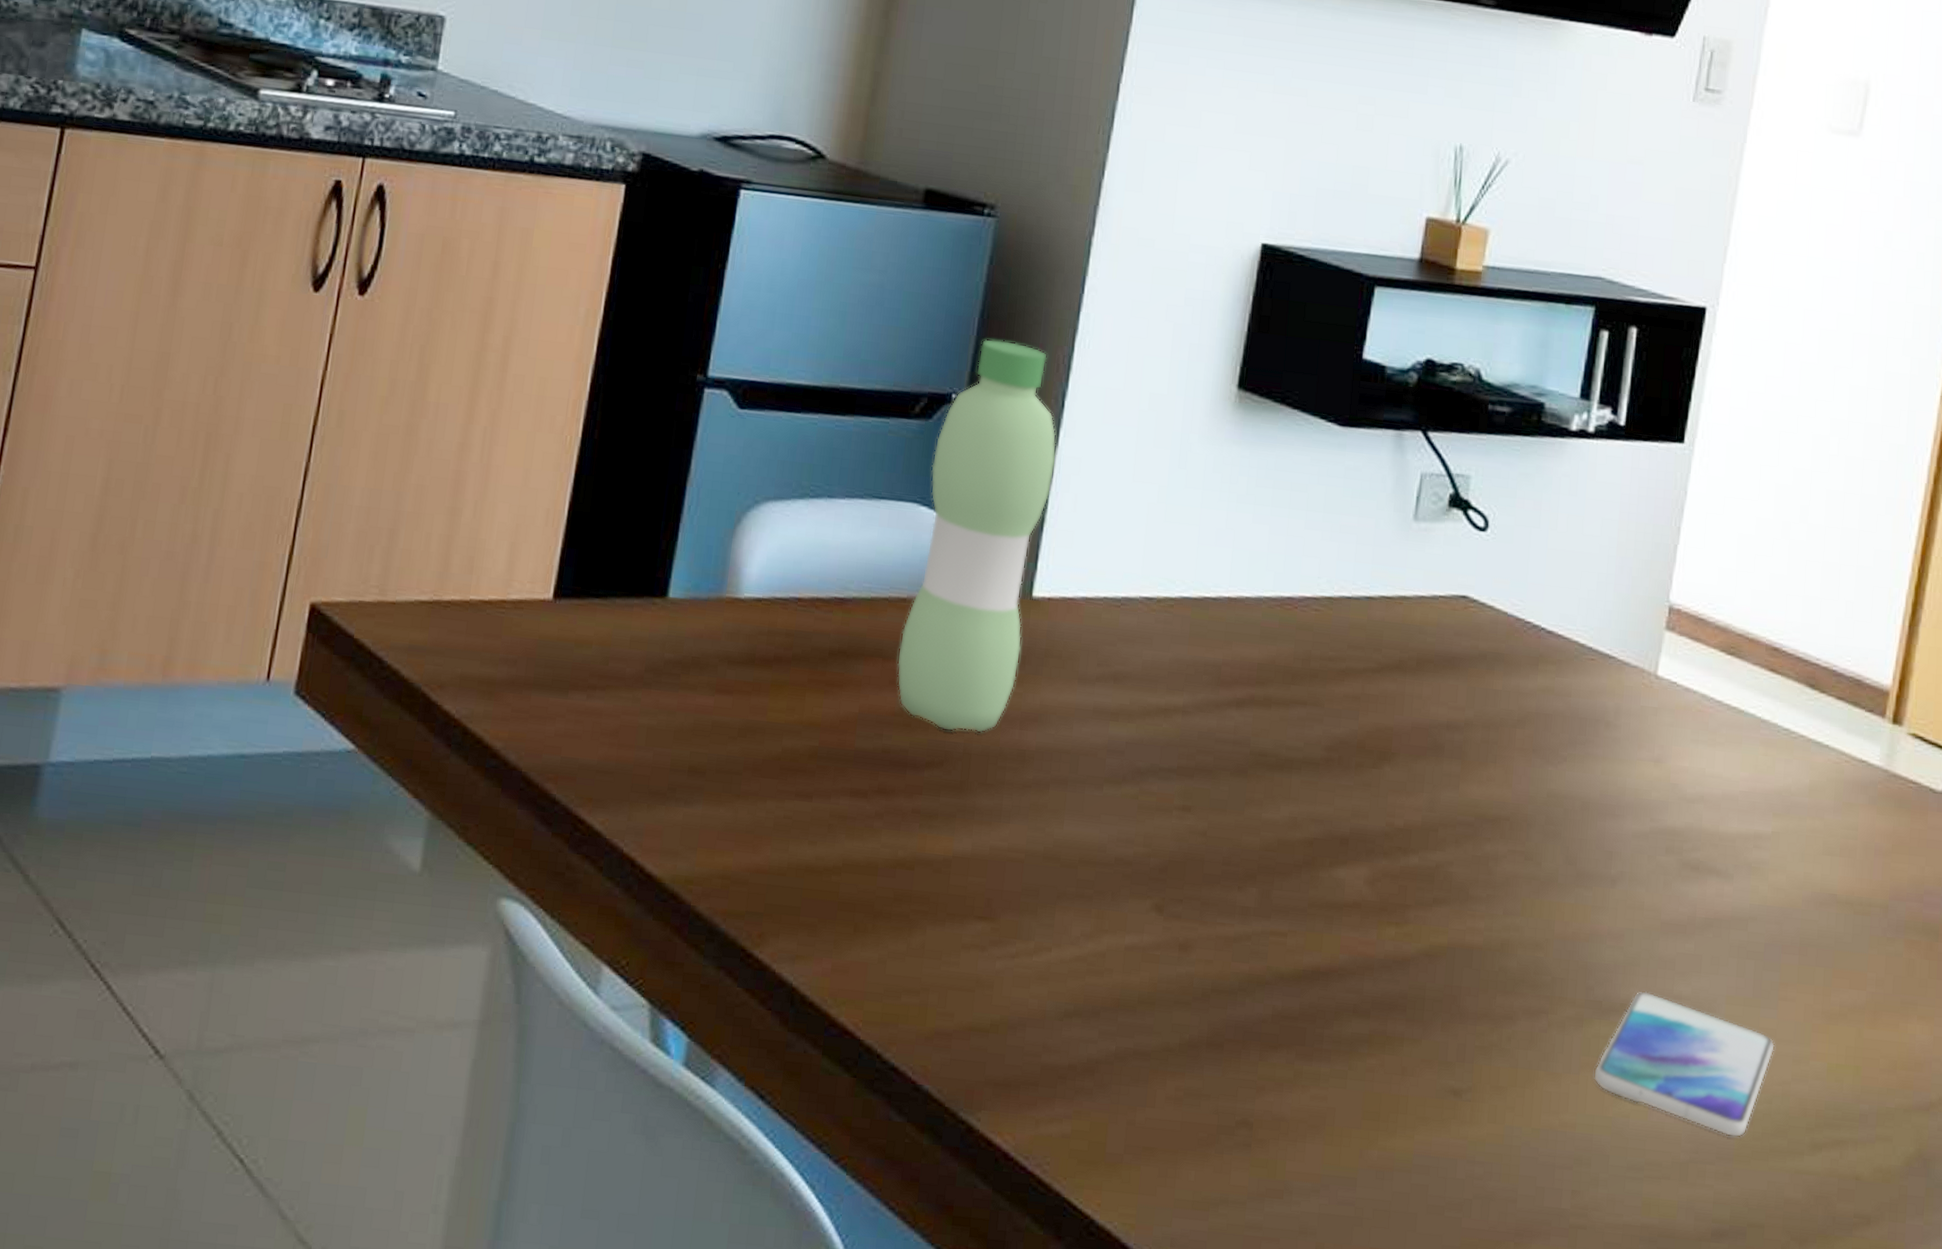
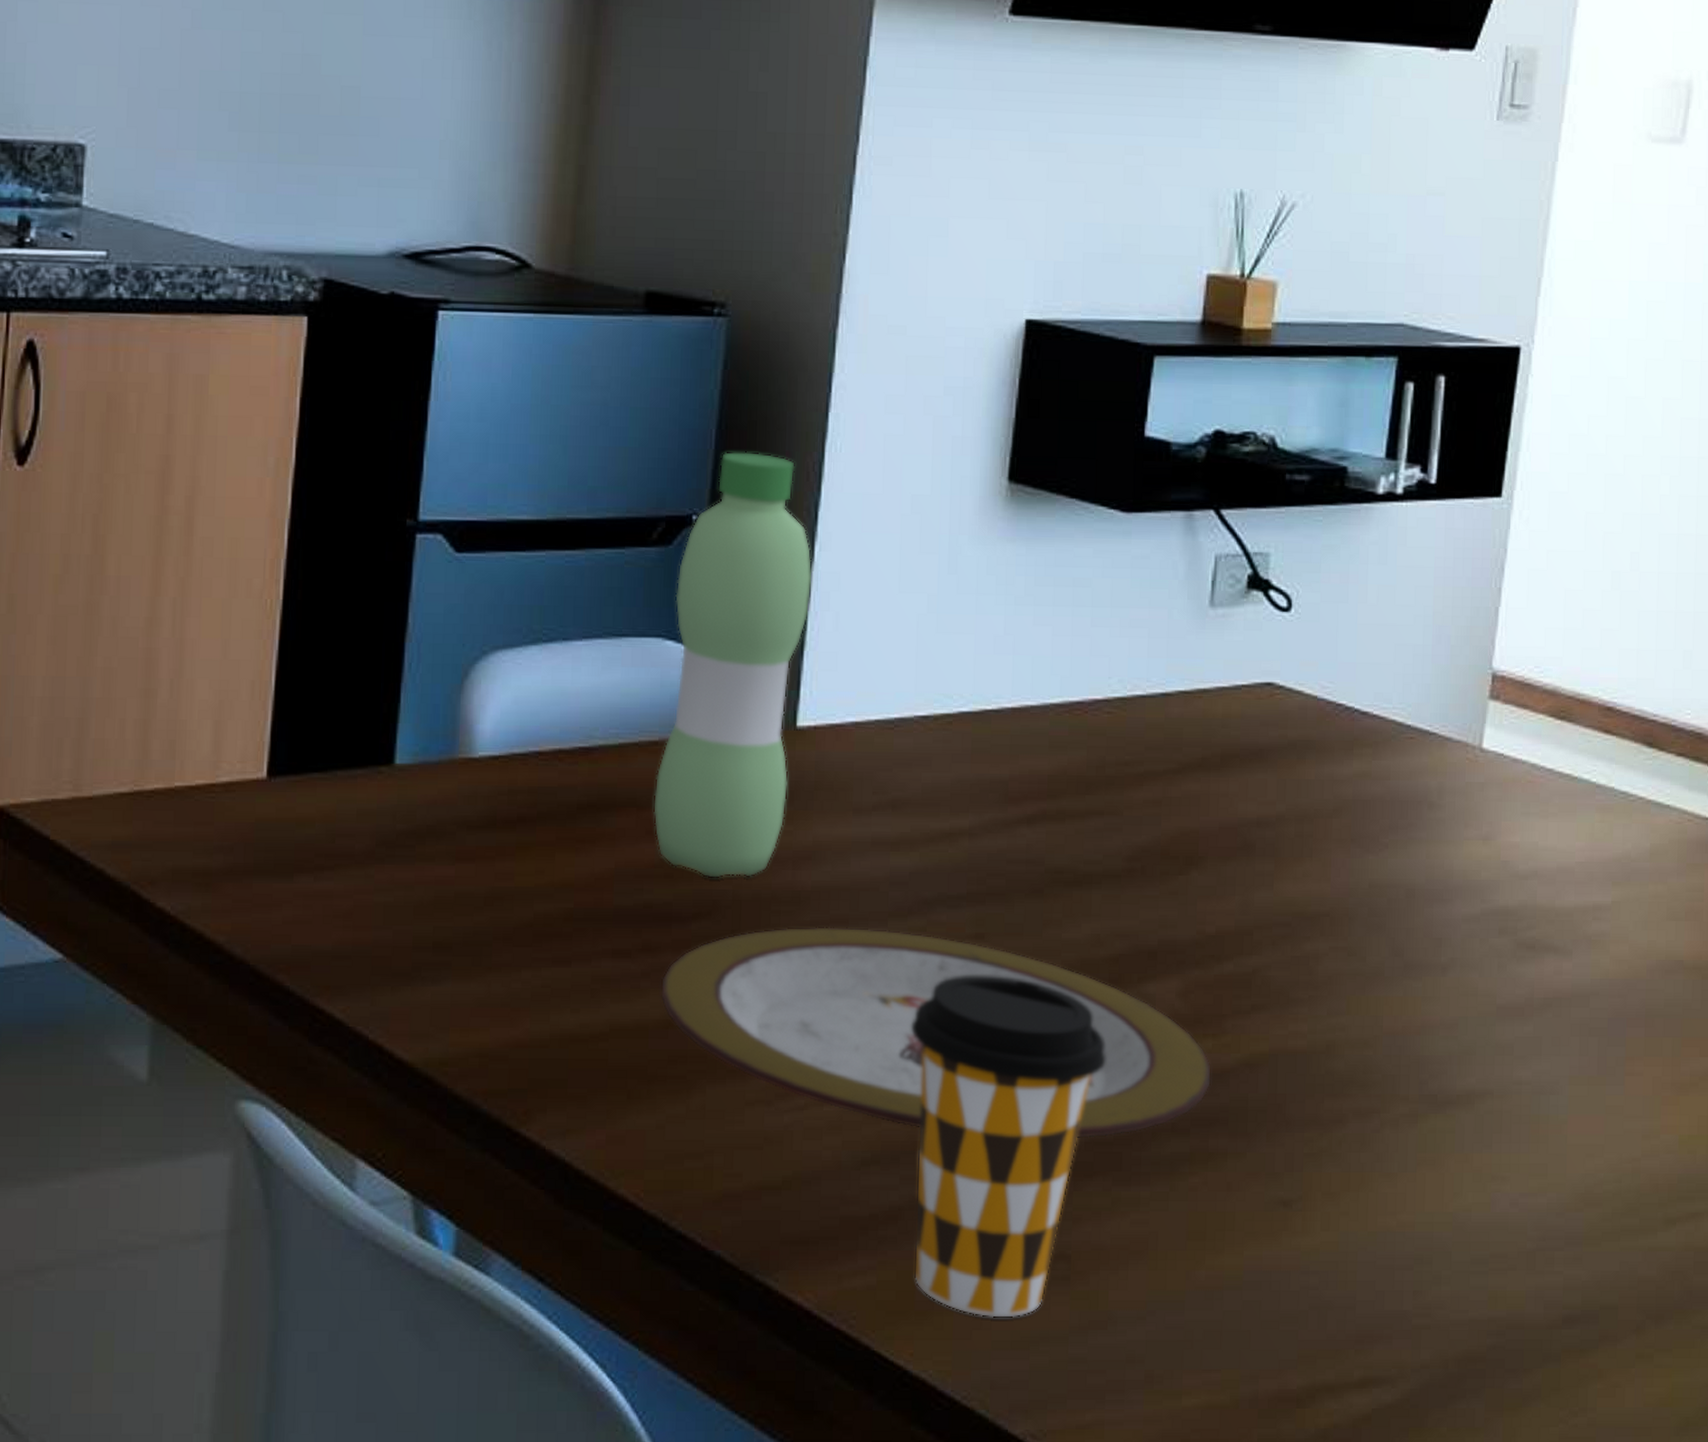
plate: none [891,783,1394,1012] -> present [660,927,1212,1139]
coffee cup: none [1106,844,1296,1179] -> present [911,975,1106,1319]
smartphone: present [1594,991,1775,1138] -> none [1432,1080,1622,1221]

